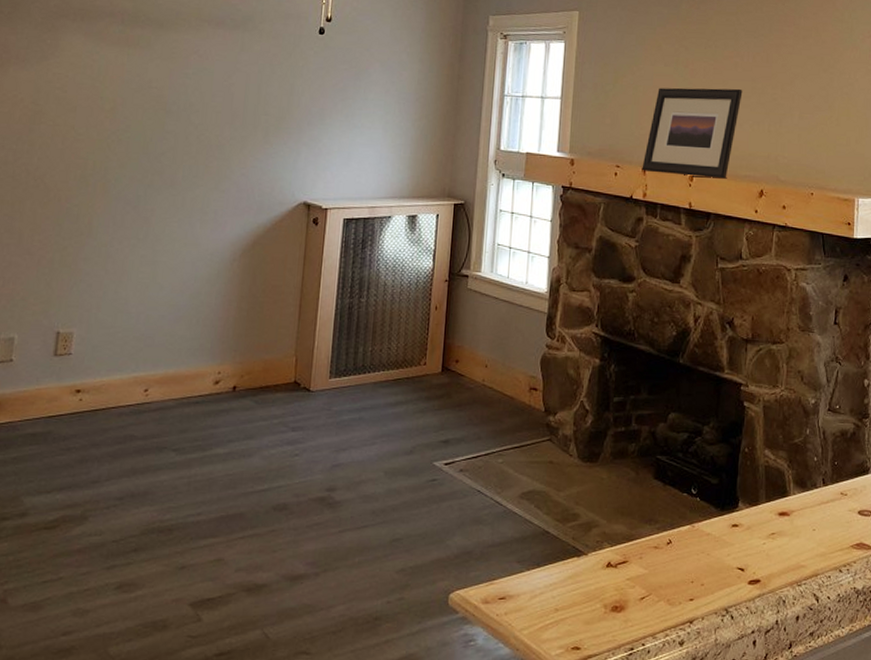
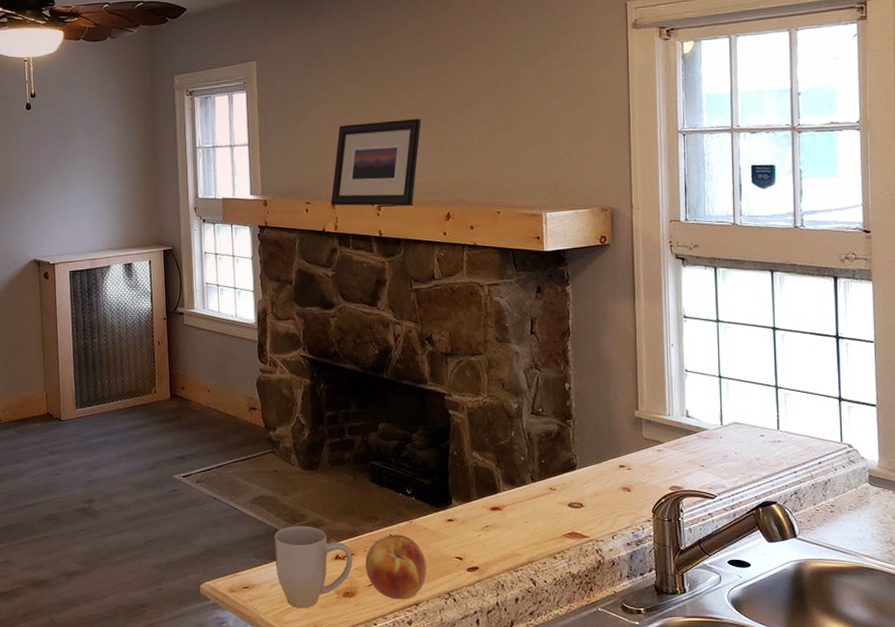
mug: none [538,527,626,624] -> present [274,526,353,608]
fruit: none [639,540,706,616] -> present [365,534,427,600]

